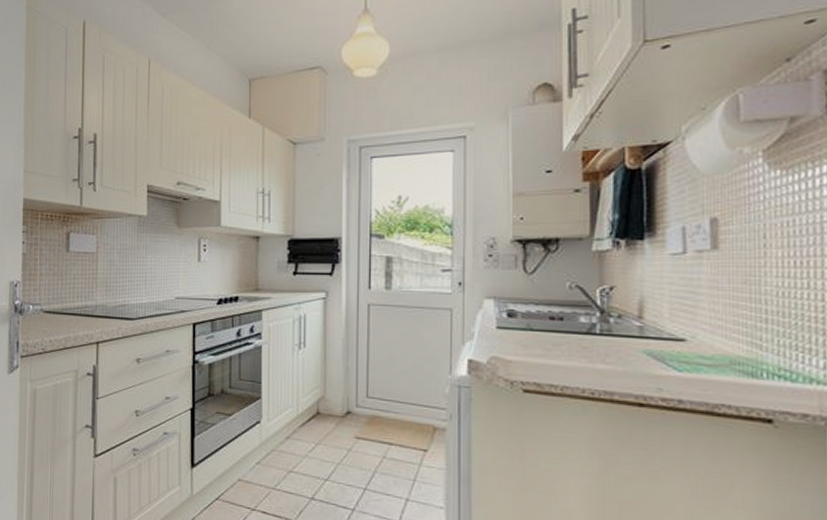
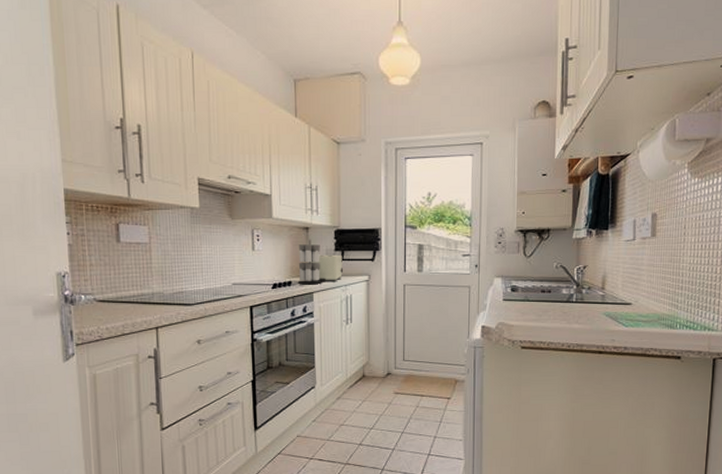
spice rack: none [245,249,272,302] -> present [297,238,322,285]
toaster: none [257,267,297,299] -> present [308,254,344,282]

